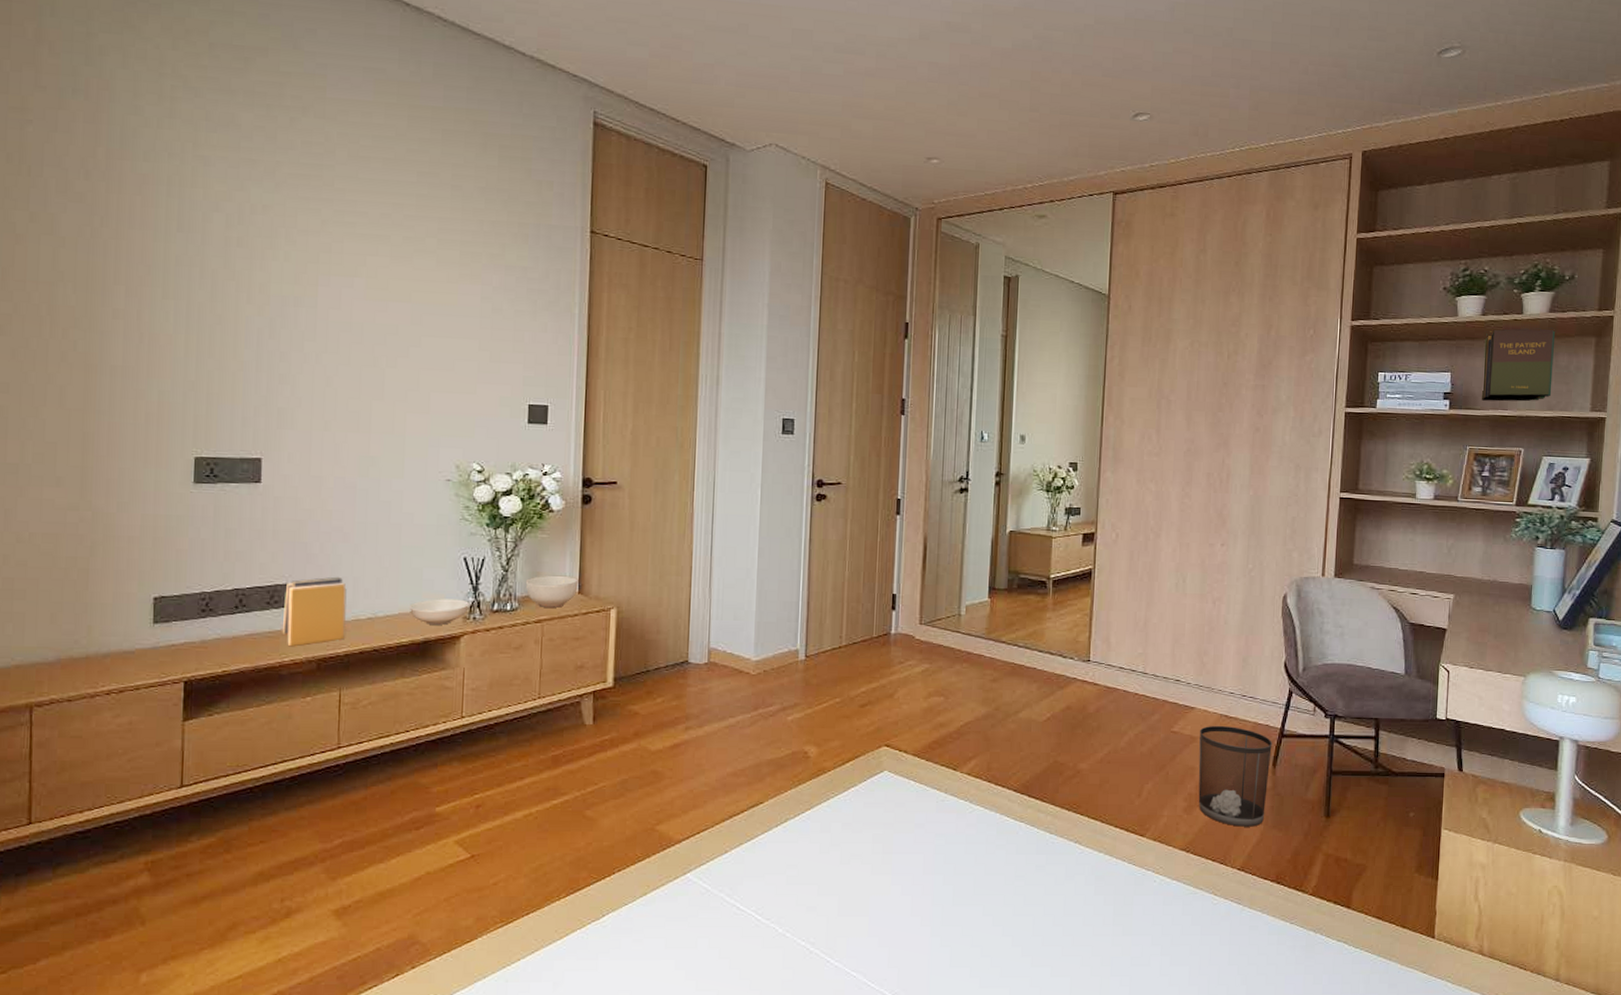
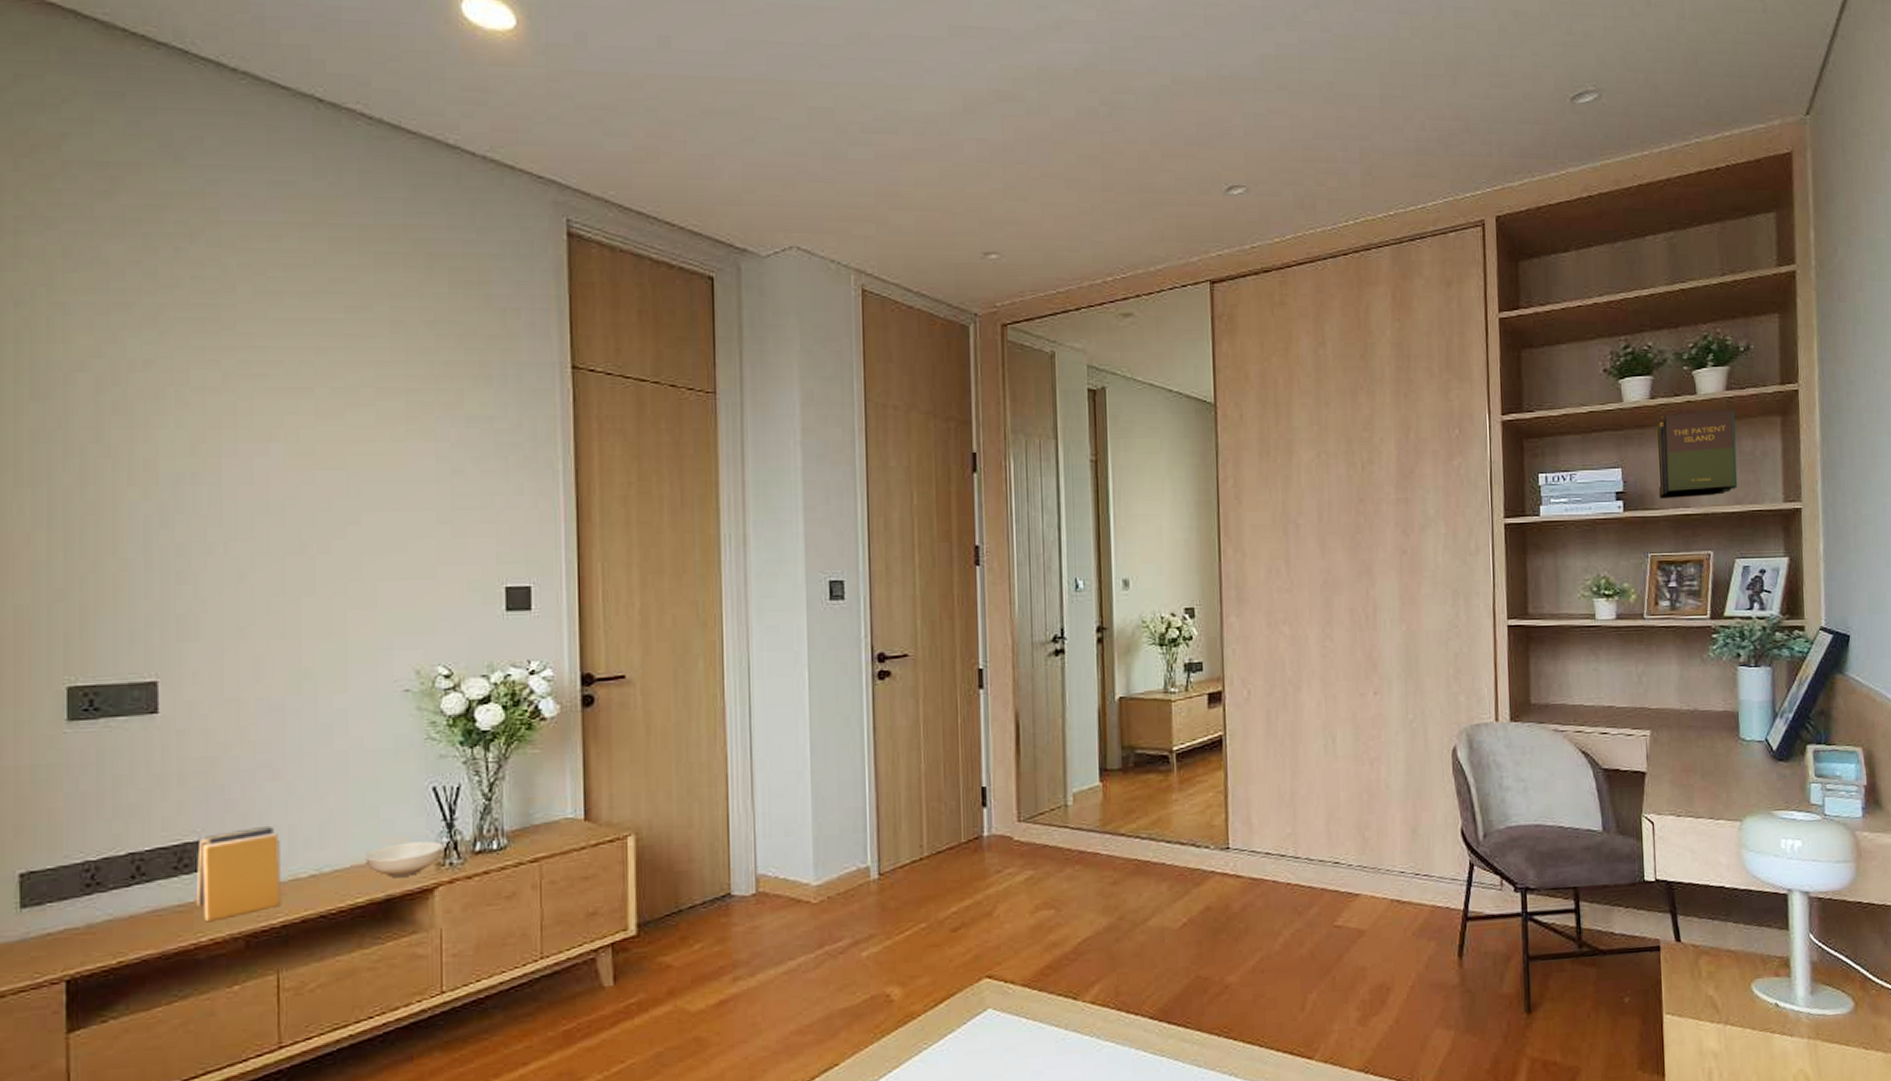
bowl: present [525,575,579,608] -> none [515,798,584,842]
waste bin: present [1198,725,1272,827] -> none [1367,912,1456,1036]

